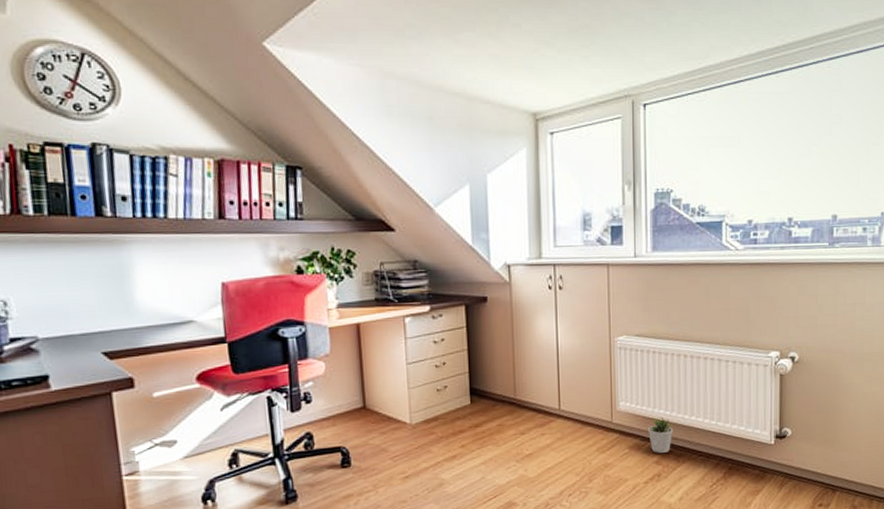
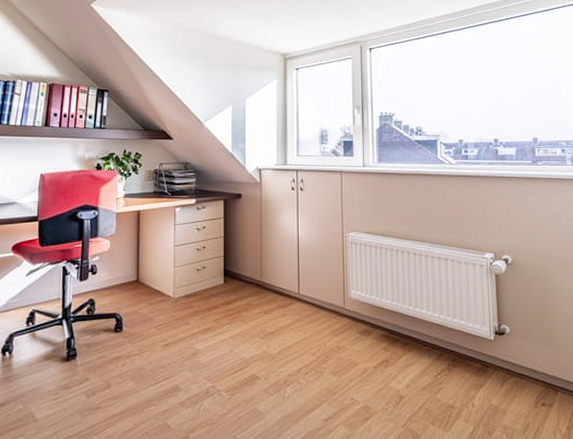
potted plant: present [648,416,674,453] -> none [377,306,400,340]

